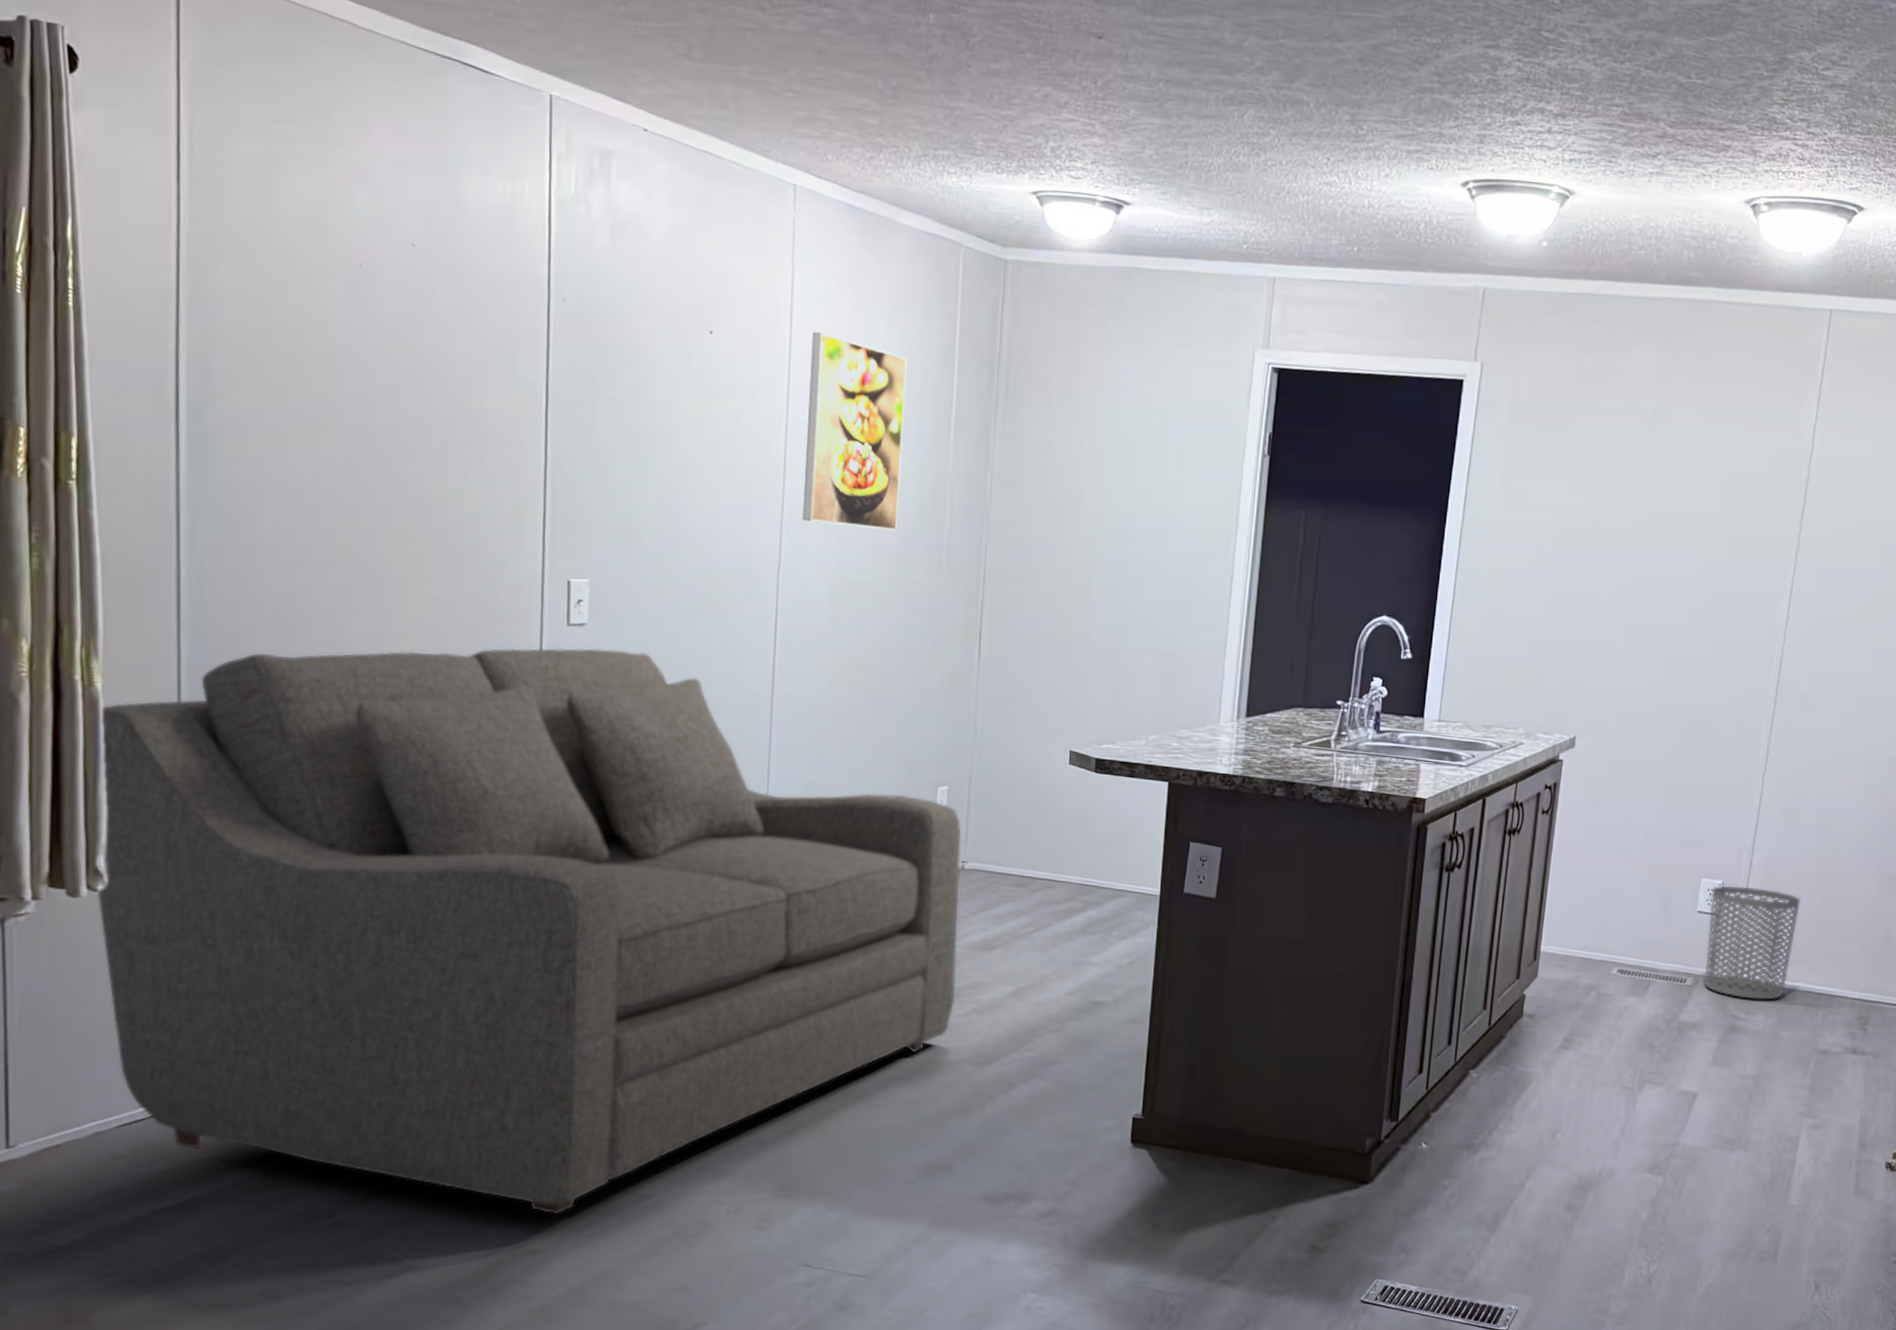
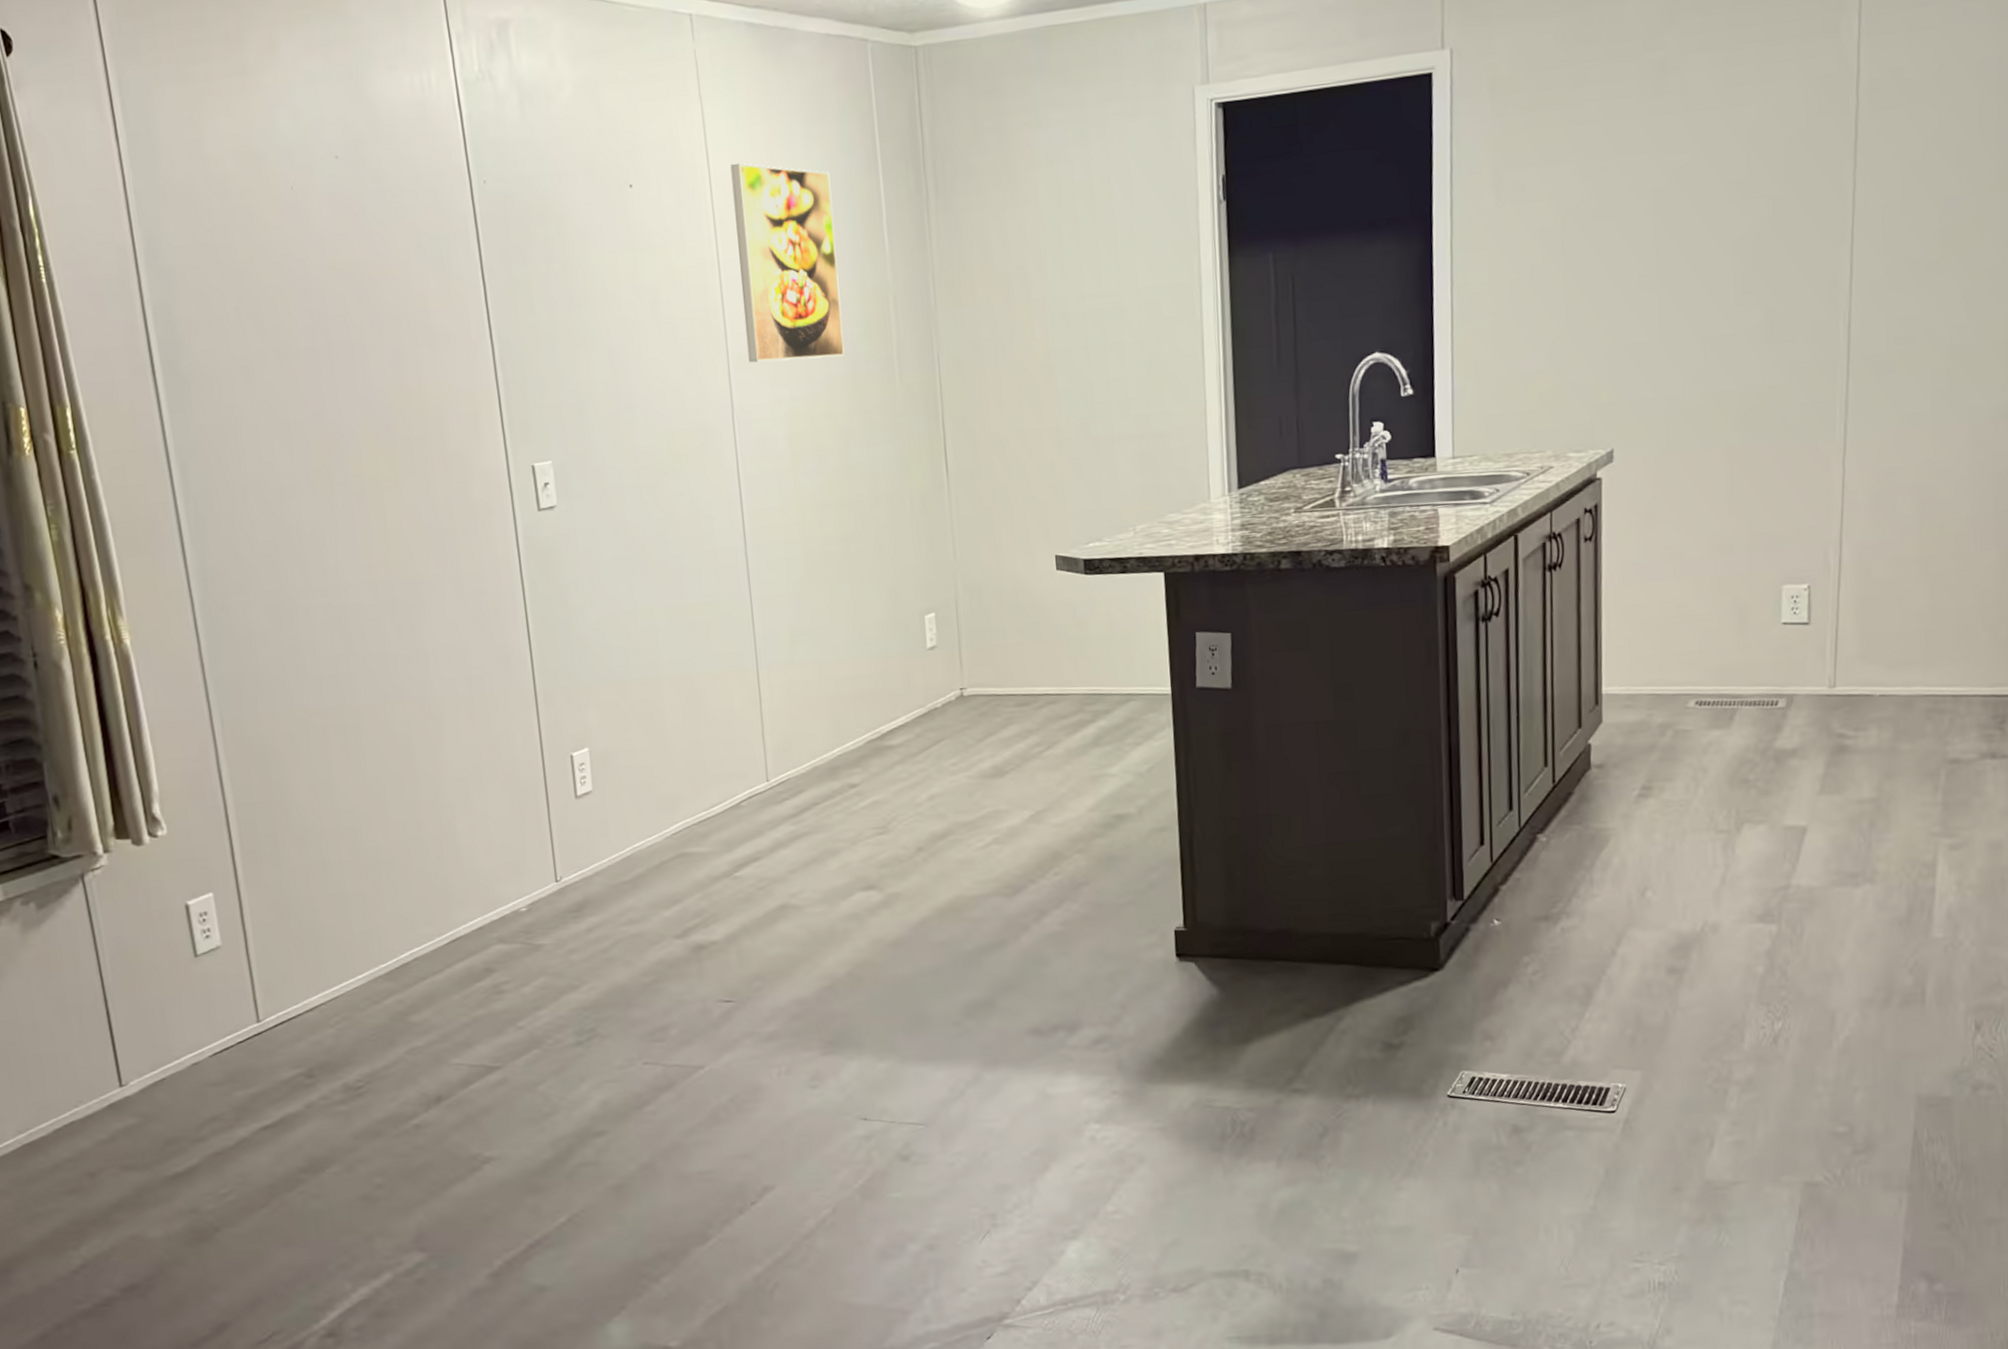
sofa: present [96,648,962,1215] -> none [132,525,974,1095]
waste bin: present [1704,885,1801,1000] -> none [1796,585,1907,714]

